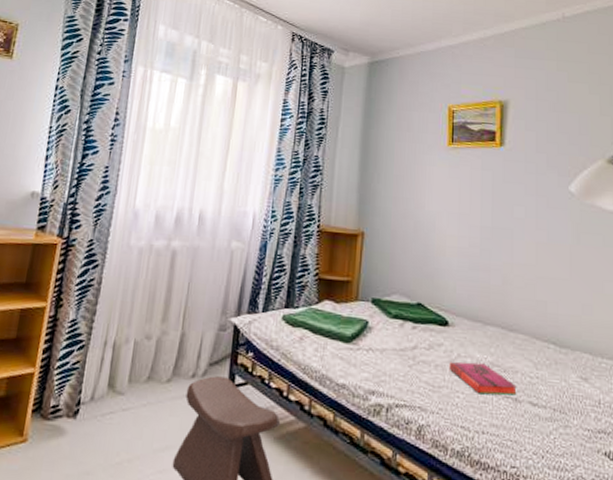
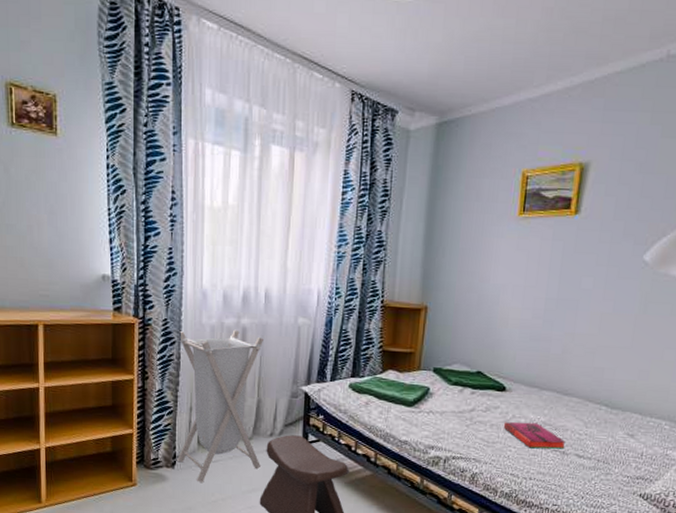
laundry hamper: none [81,252,194,437] -> present [177,329,263,482]

